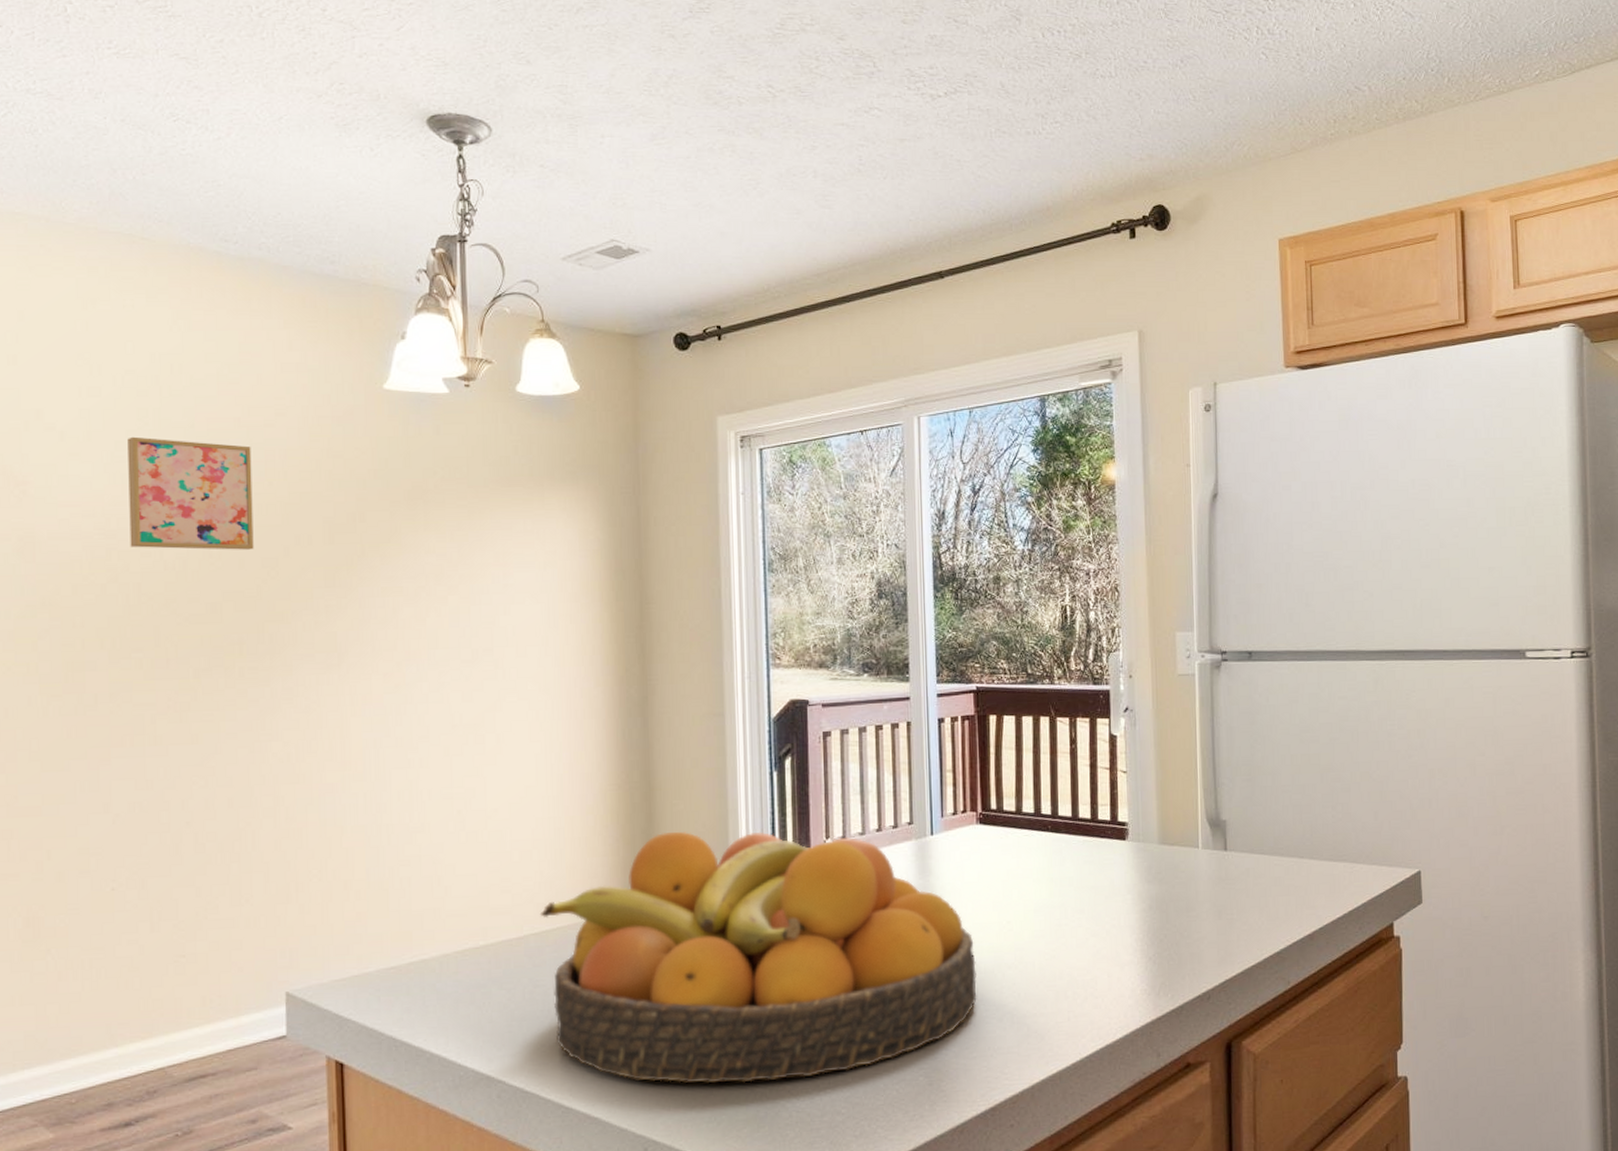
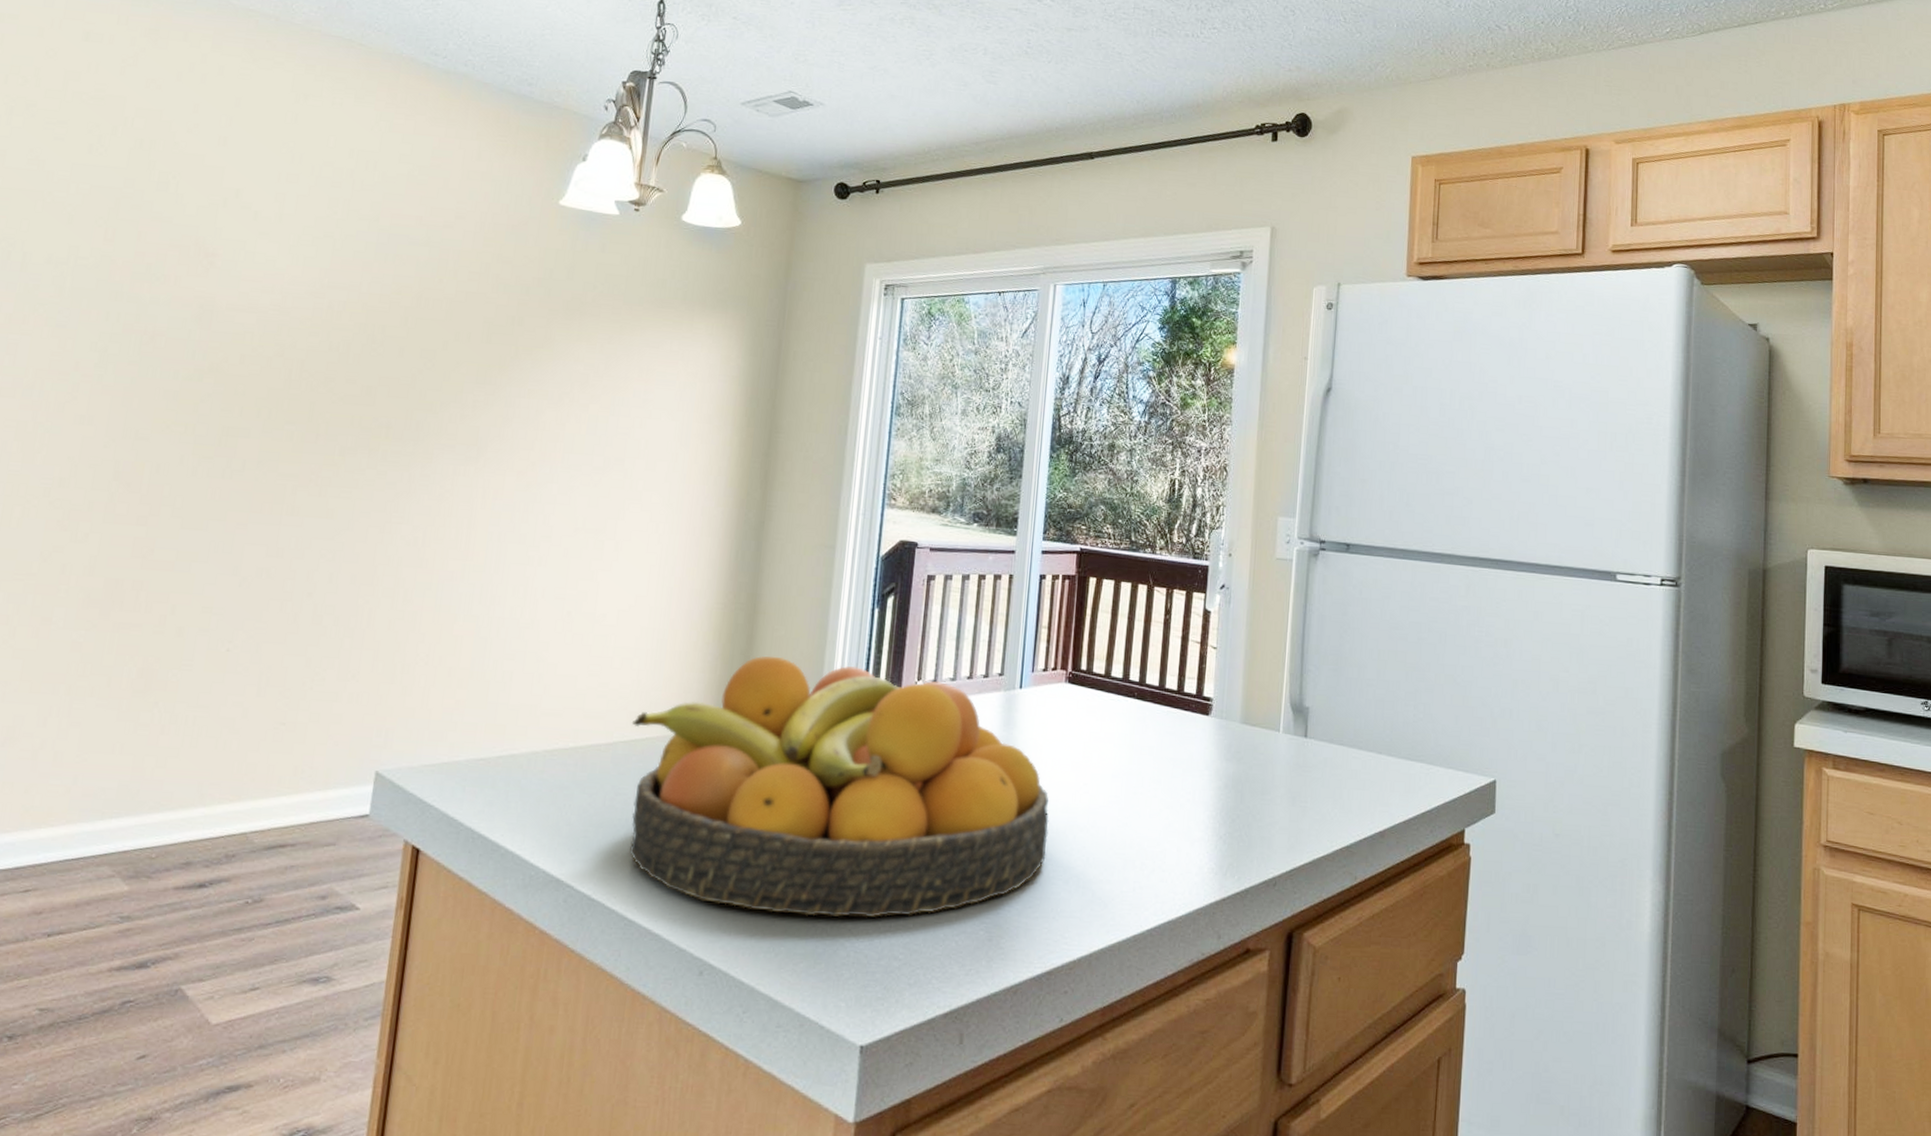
wall art: present [127,436,254,550] -> none [301,223,428,340]

